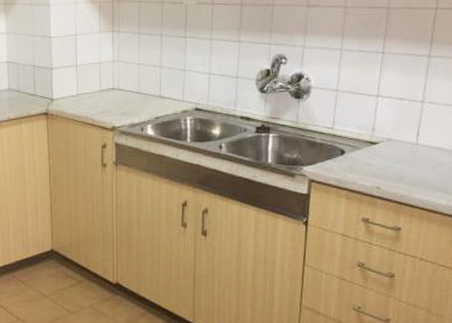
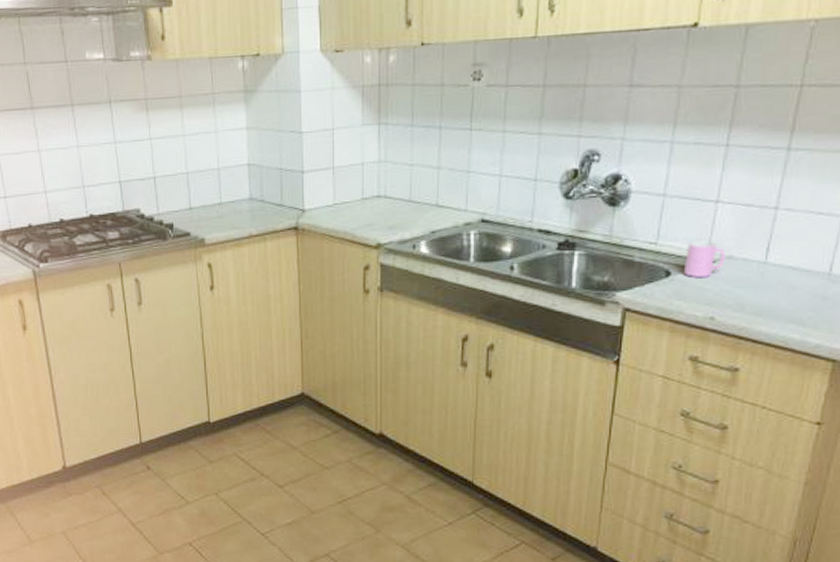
cup: none [355,125,386,156] -> present [684,240,725,279]

